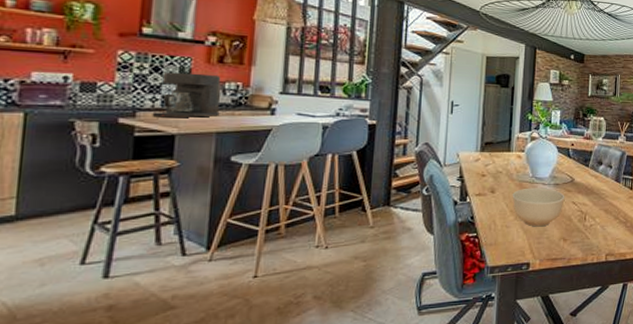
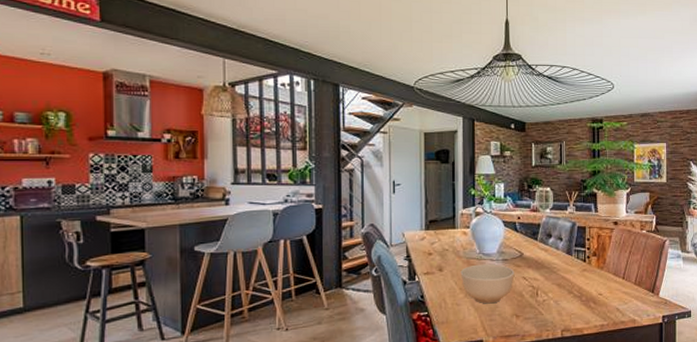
coffee maker: present [152,72,221,119] -> none [123,170,181,214]

